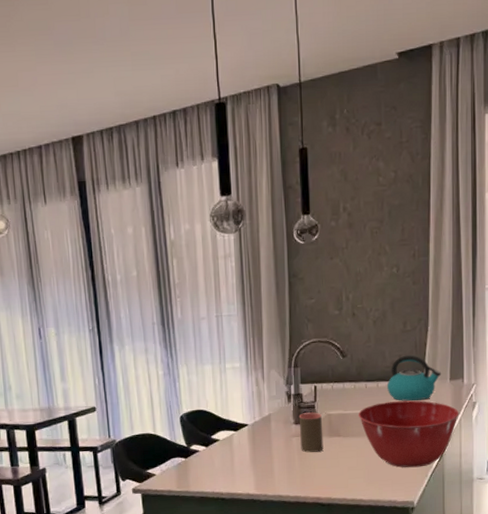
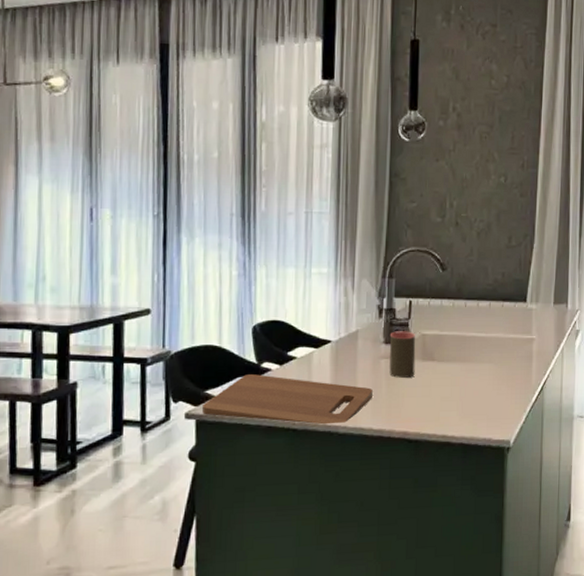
cutting board: none [146,455,287,494] -> present [202,374,373,425]
mixing bowl: present [359,400,459,468] -> none [456,324,562,401]
kettle: present [386,354,442,402] -> none [487,273,546,325]

